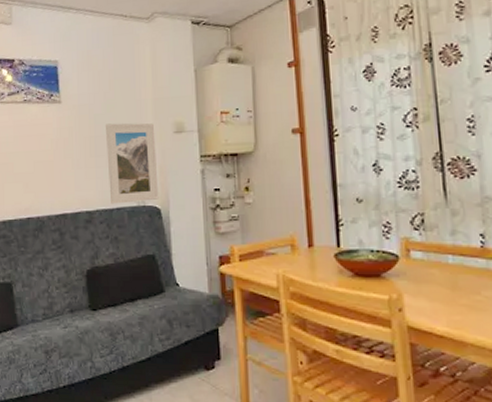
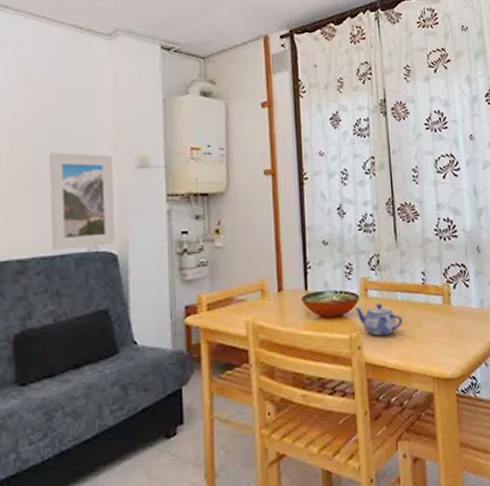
teapot: none [394,266,455,301] -> present [354,304,403,336]

